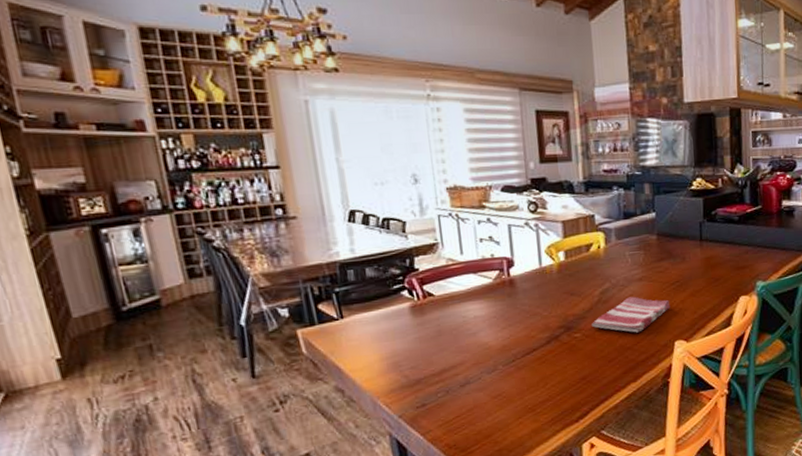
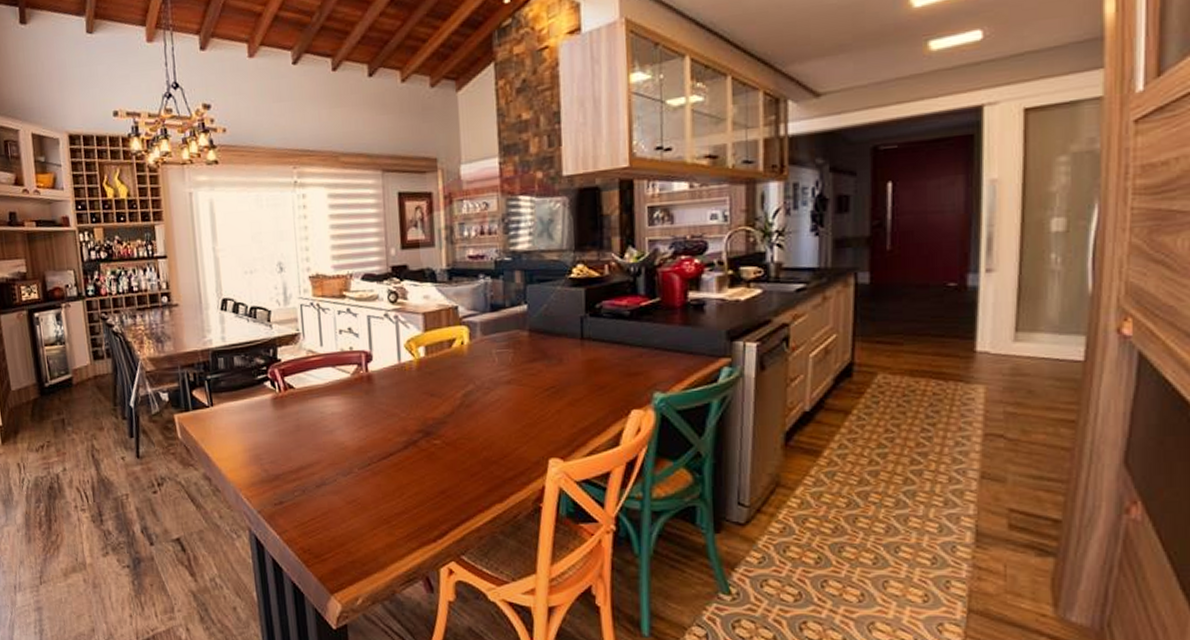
dish towel: present [592,296,671,333] -> none [453,402,544,445]

